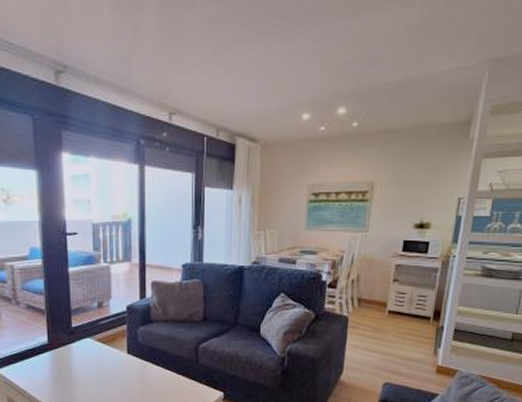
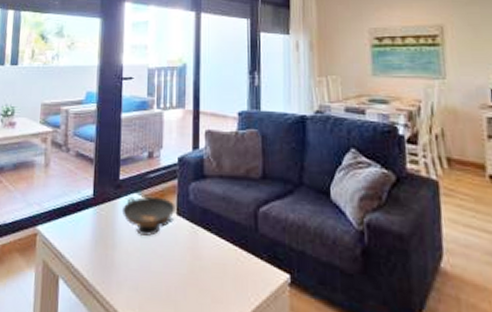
decorative bowl: none [76,340,126,371] -> present [121,196,176,236]

